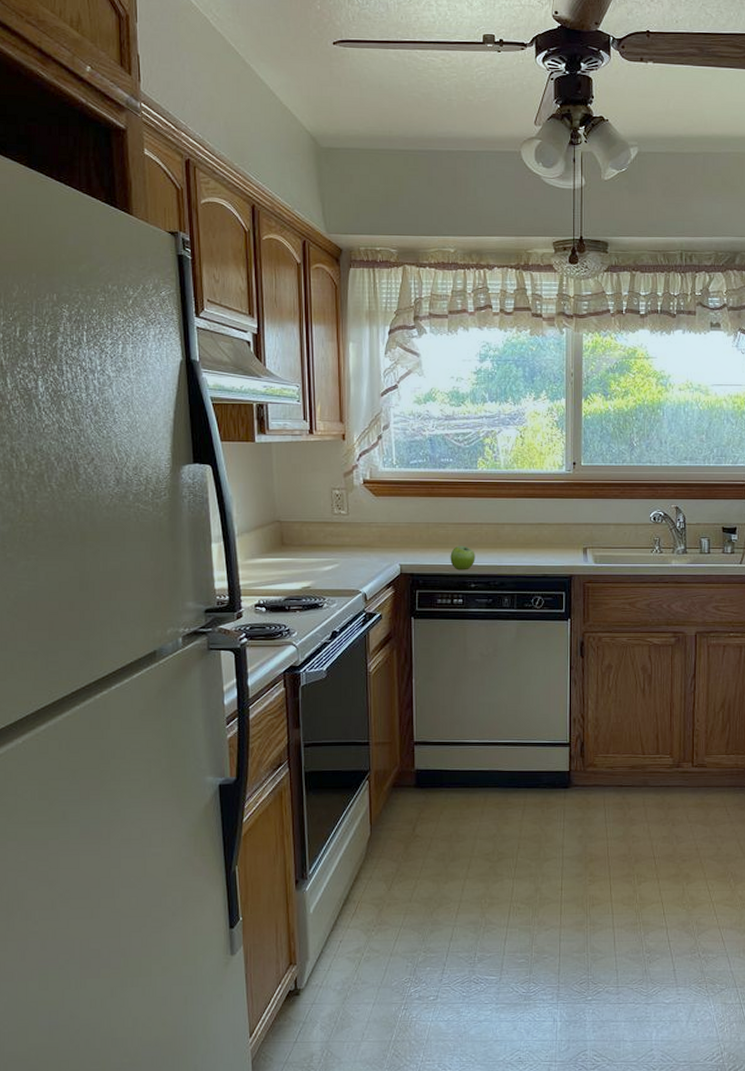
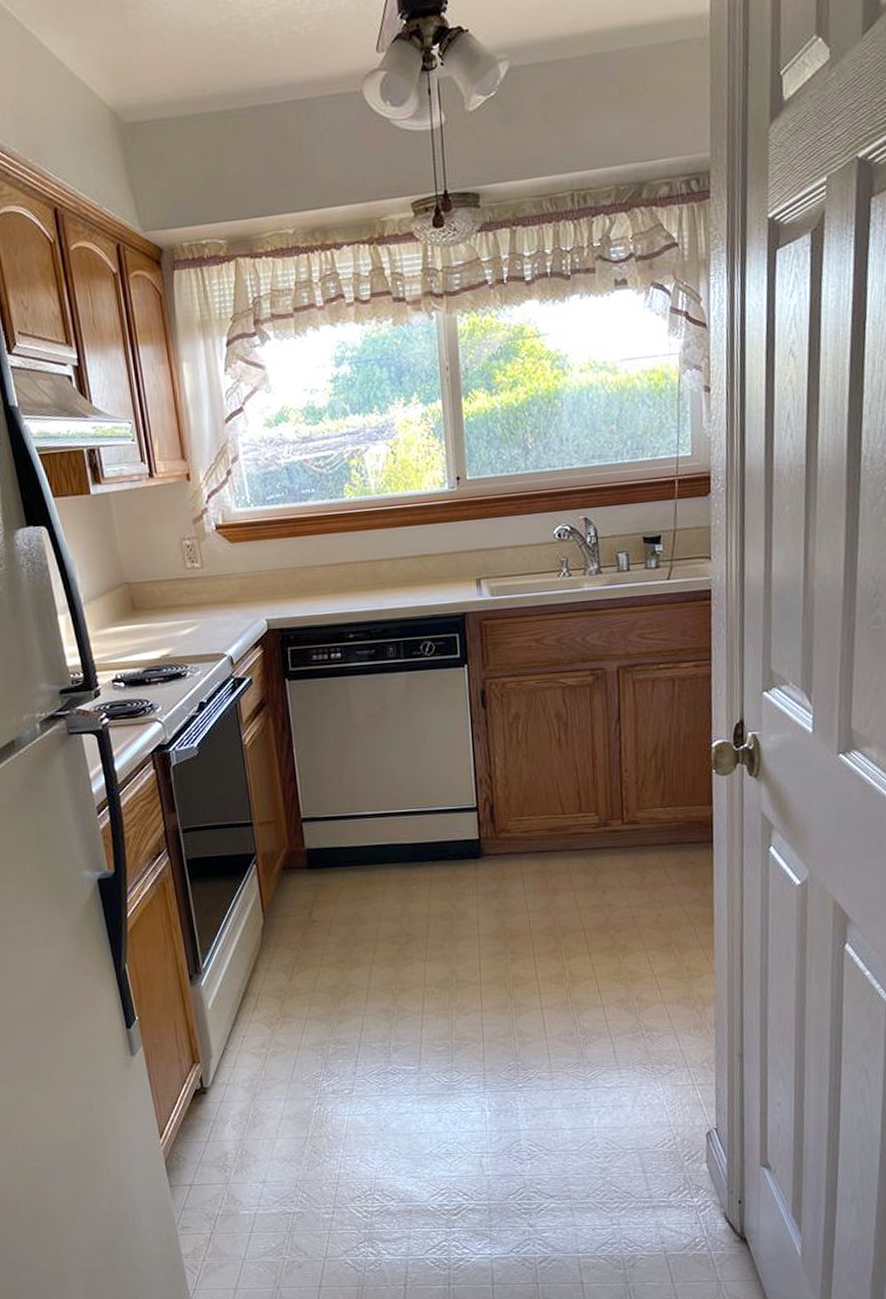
fruit: present [450,545,475,570] -> none [322,590,352,620]

